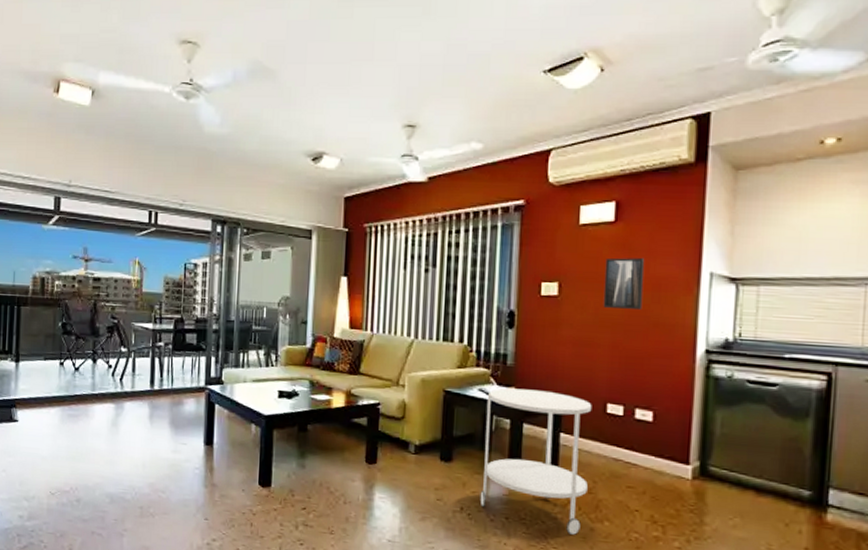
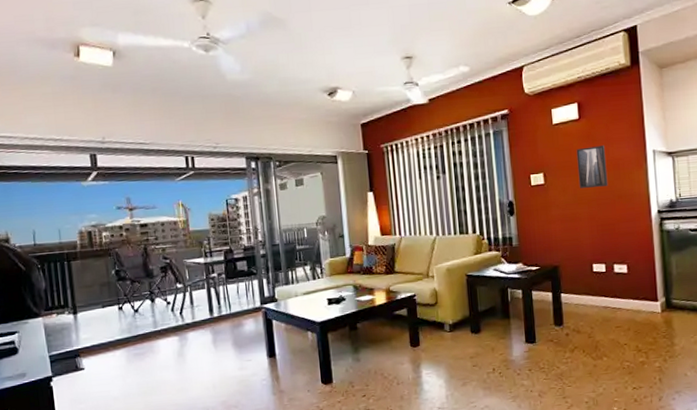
side table: present [480,388,592,535] -> none [501,261,588,373]

